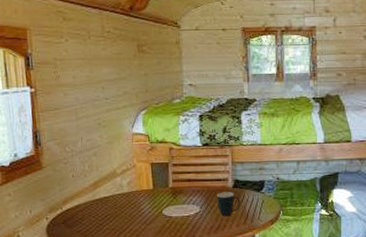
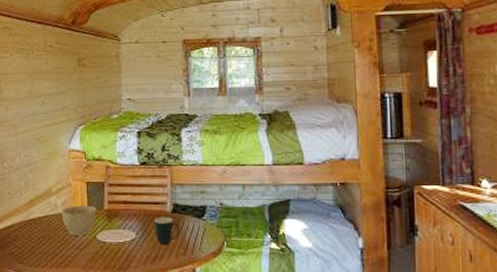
planter bowl: none [128,184,161,212] -> present [62,205,96,236]

